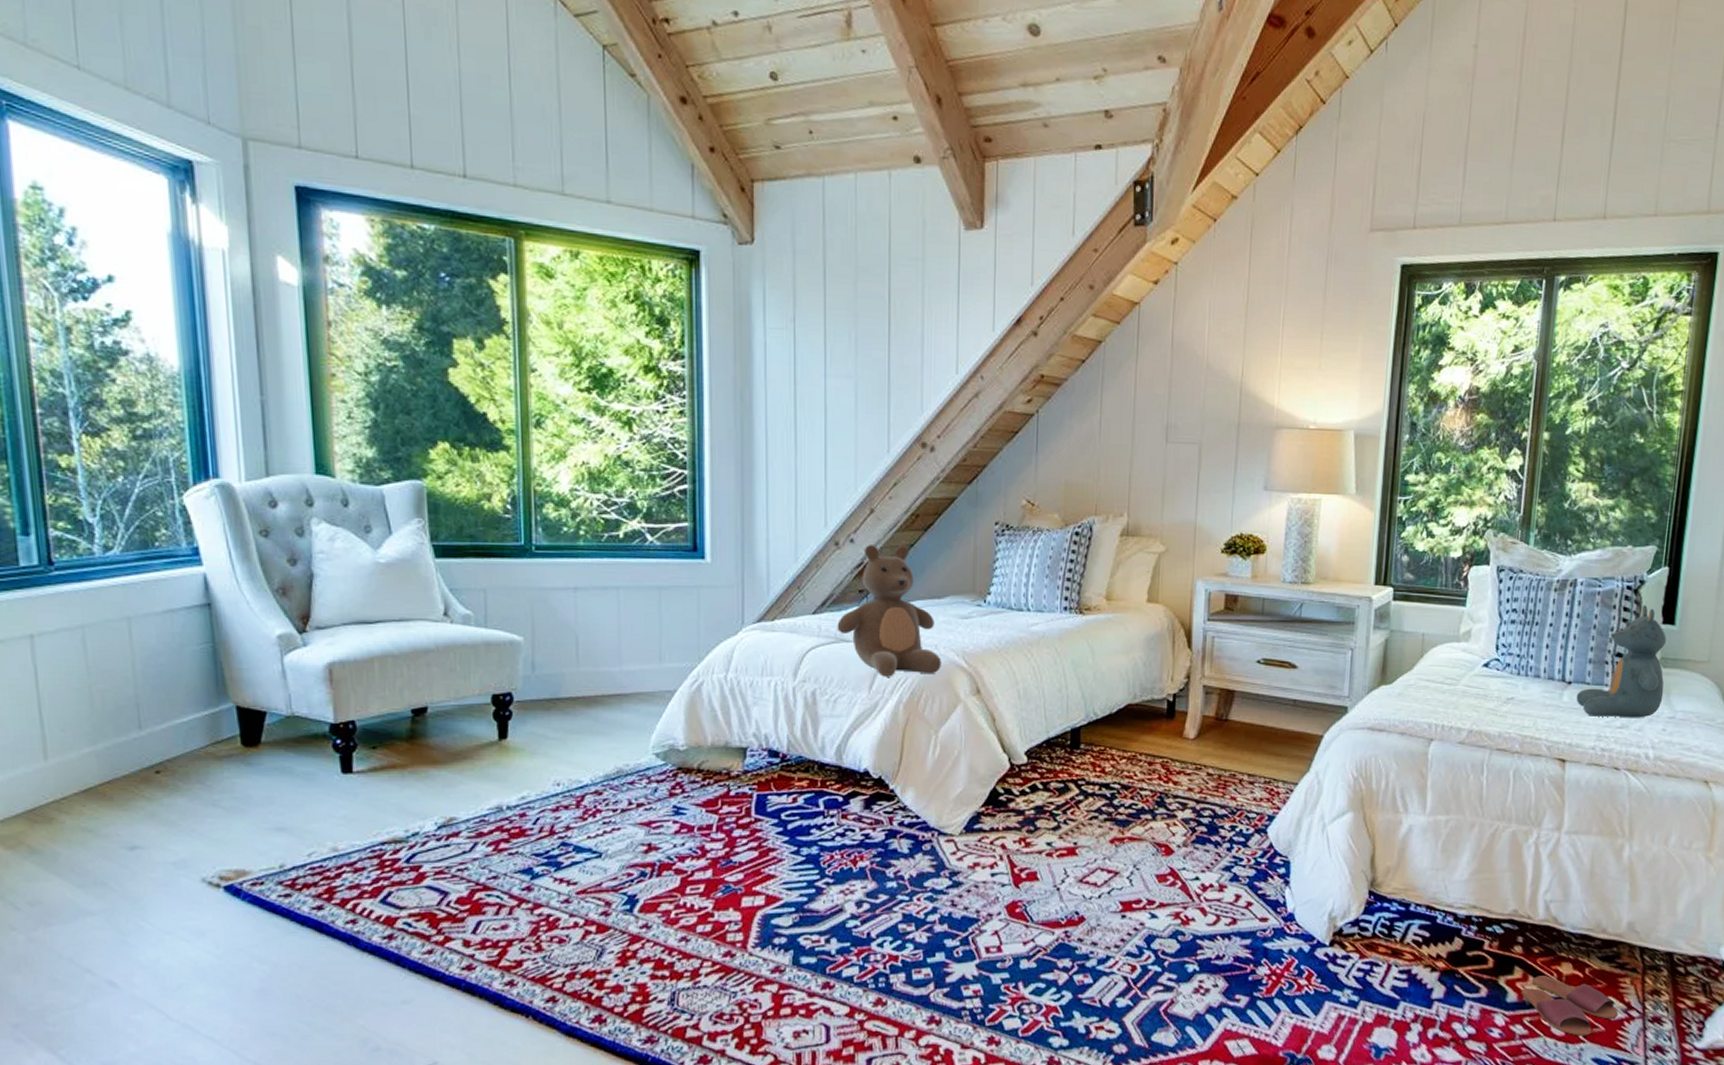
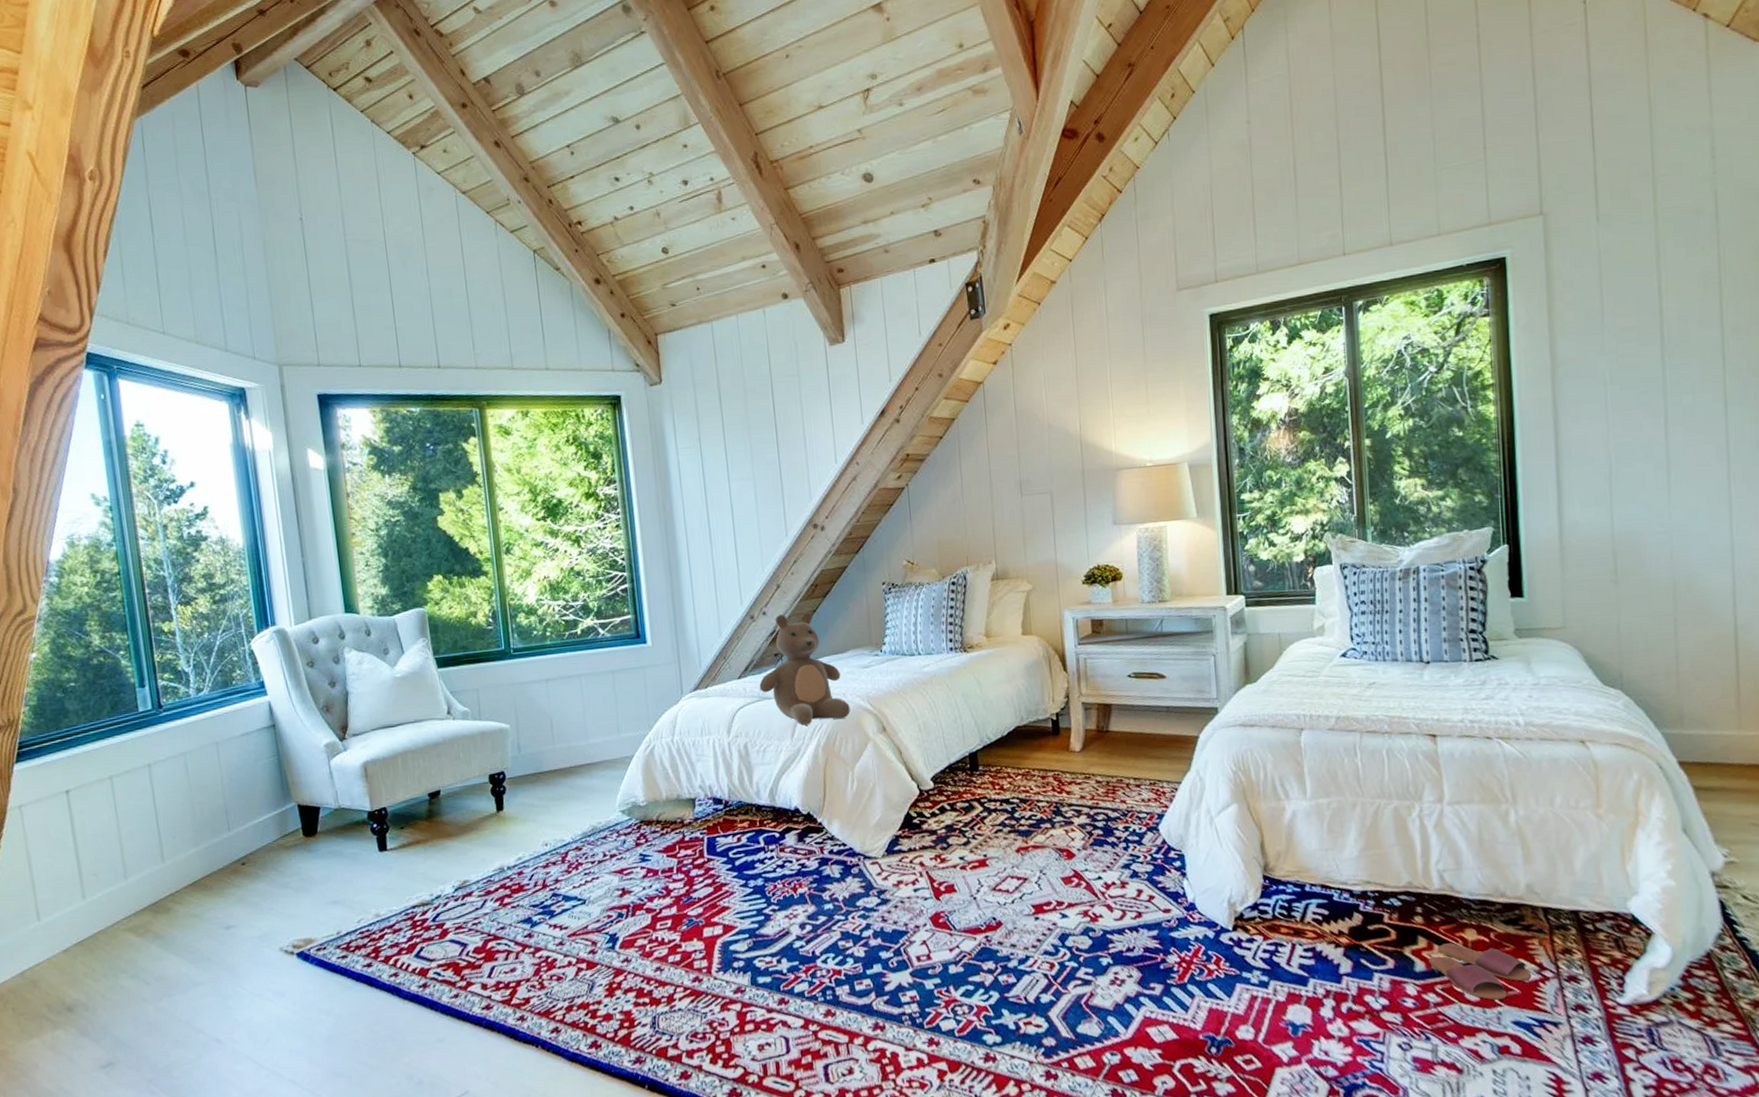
stuffed animal: present [1576,605,1667,718] -> none [1436,582,1524,692]

